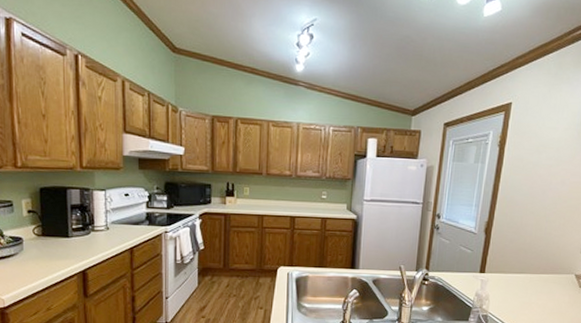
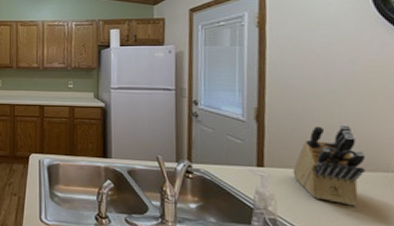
knife block: none [505,236,558,302] -> present [292,125,366,207]

